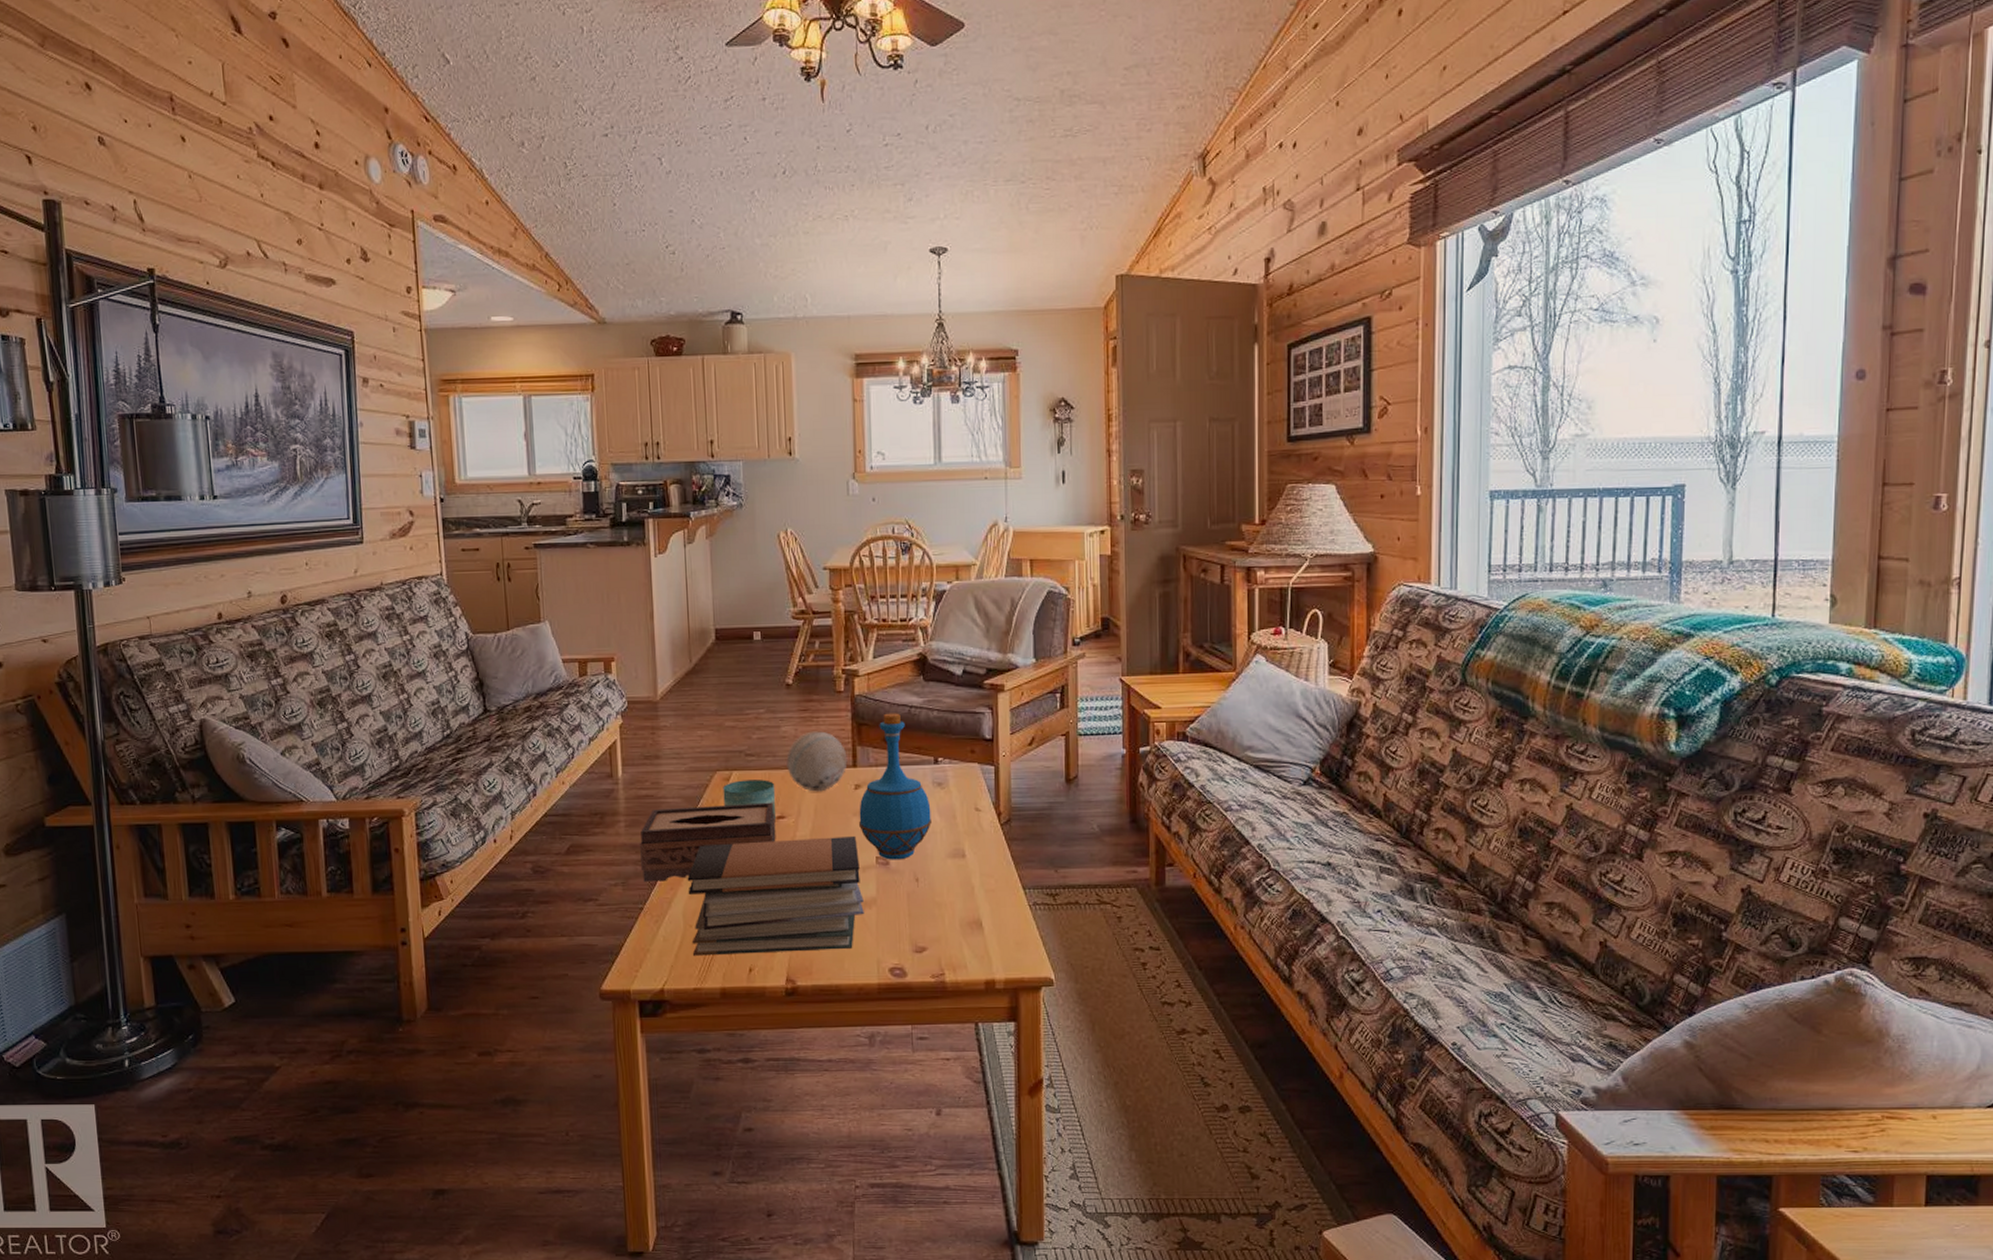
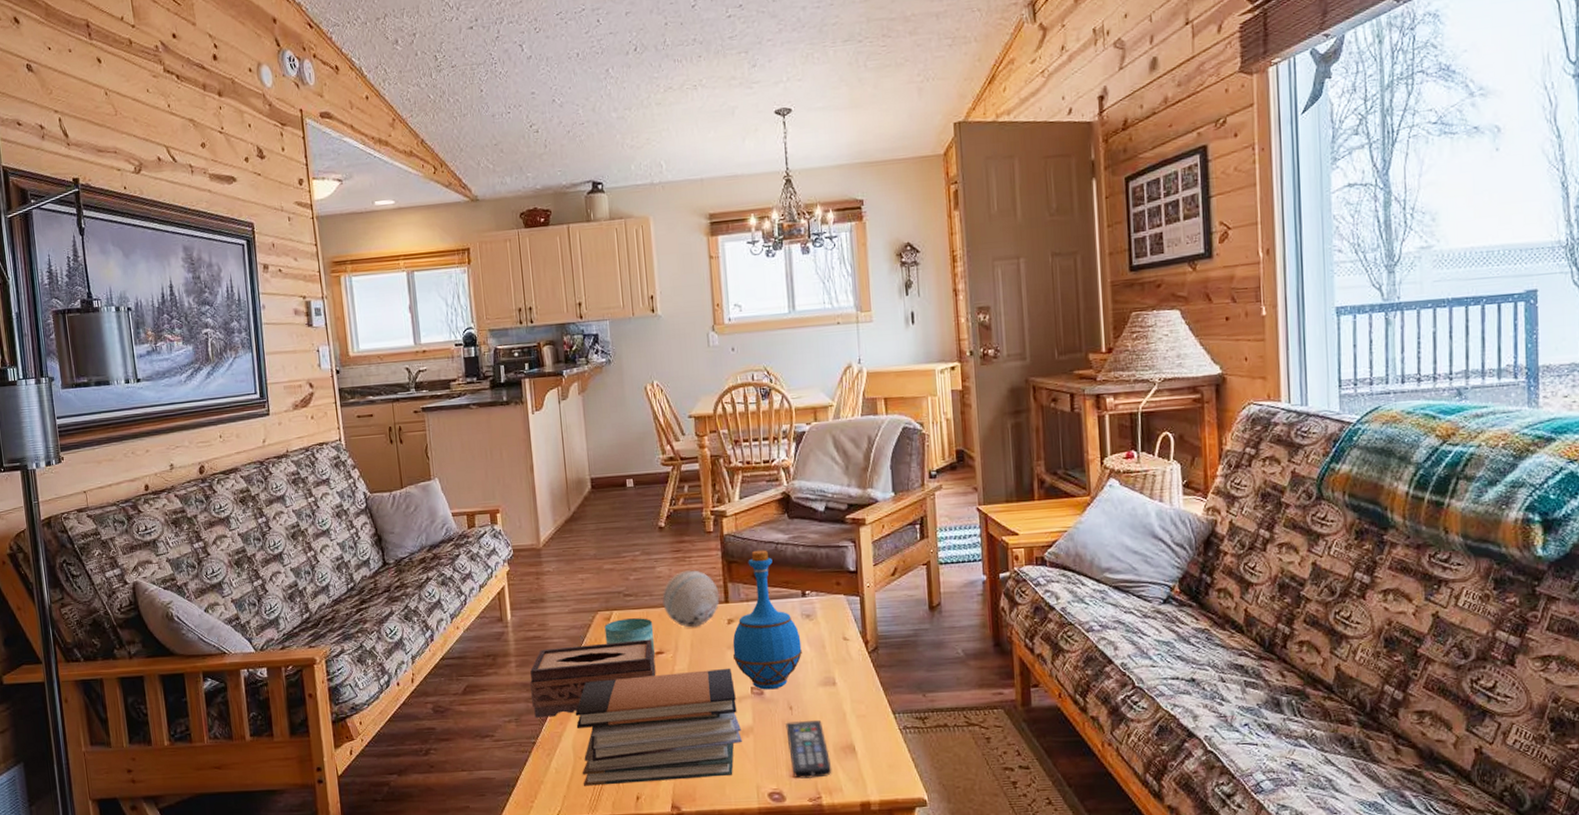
remote control: none [911,893,957,954] -> present [786,719,832,779]

